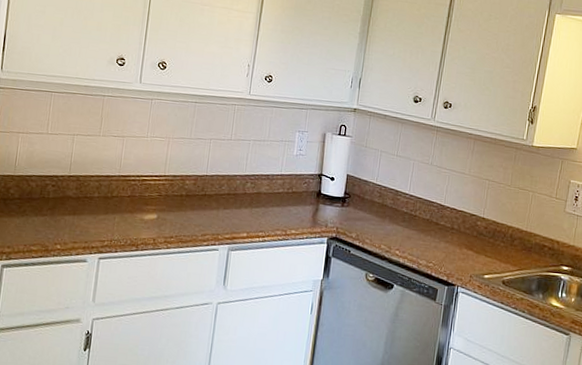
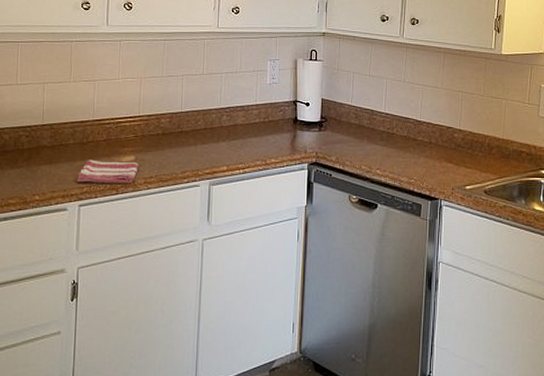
dish towel: none [98,214,160,241] -> present [76,159,139,183]

